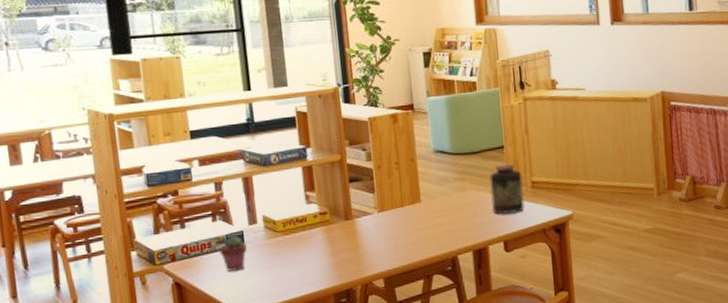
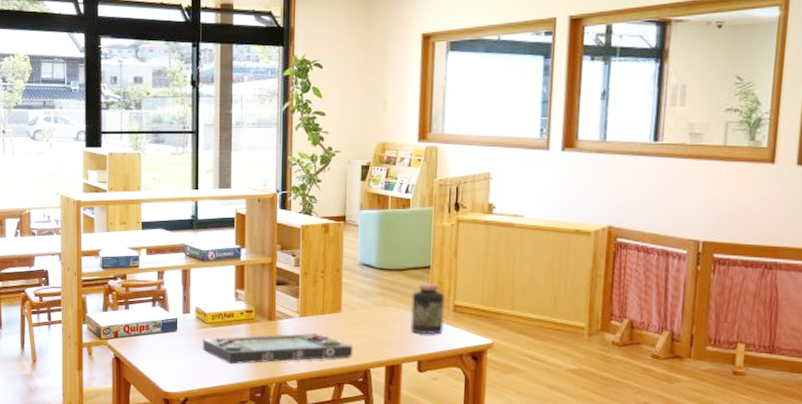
potted succulent: present [219,236,247,271] -> none [155,322,178,354]
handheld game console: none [274,226,439,273] -> present [202,332,353,365]

